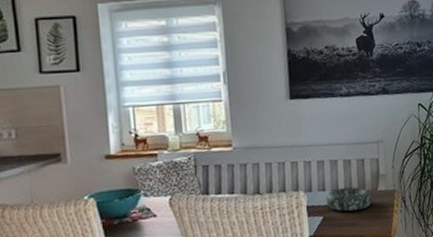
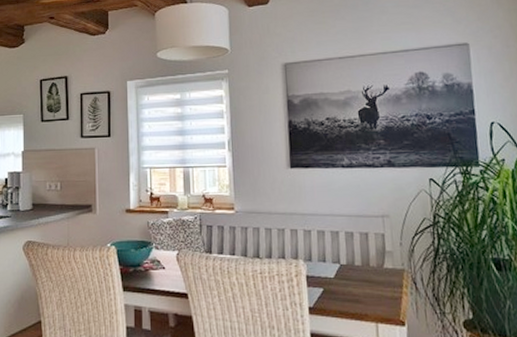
decorative bowl: present [326,187,373,212] -> none [326,260,378,287]

